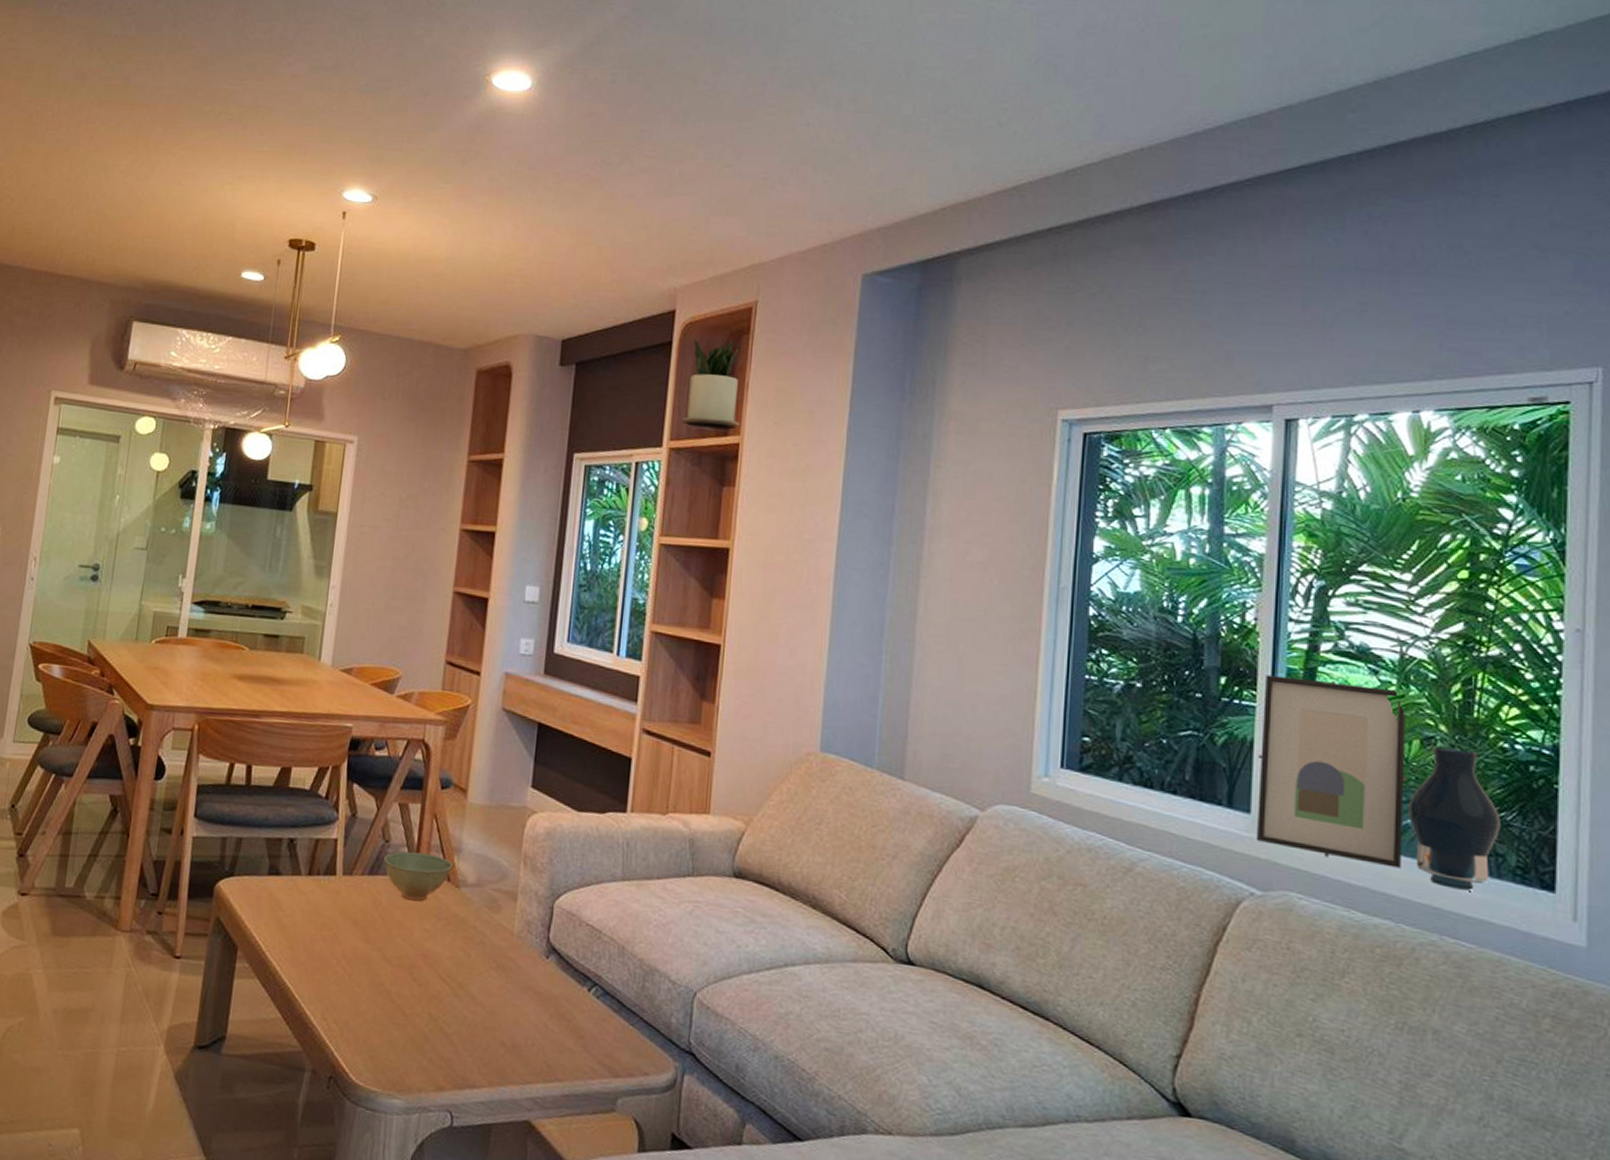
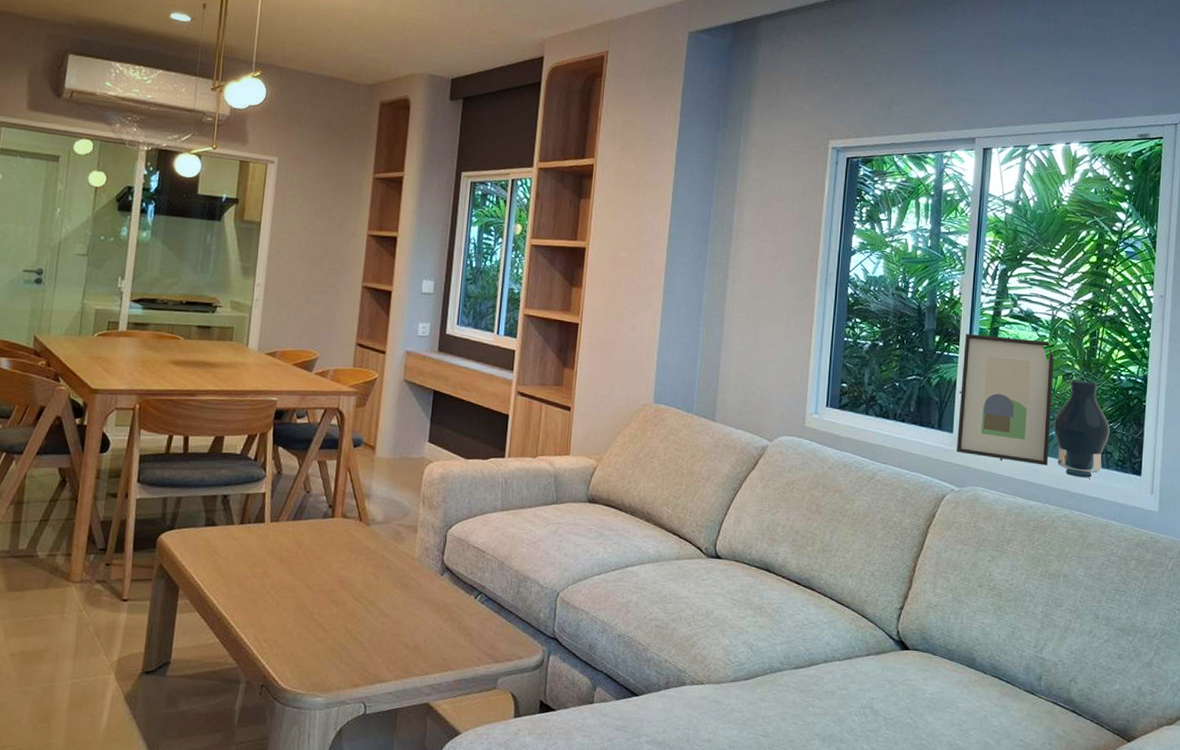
bowl: present [383,851,452,902] -> none [305,499,364,539]
planter: present [681,340,740,431] -> none [548,81,594,155]

